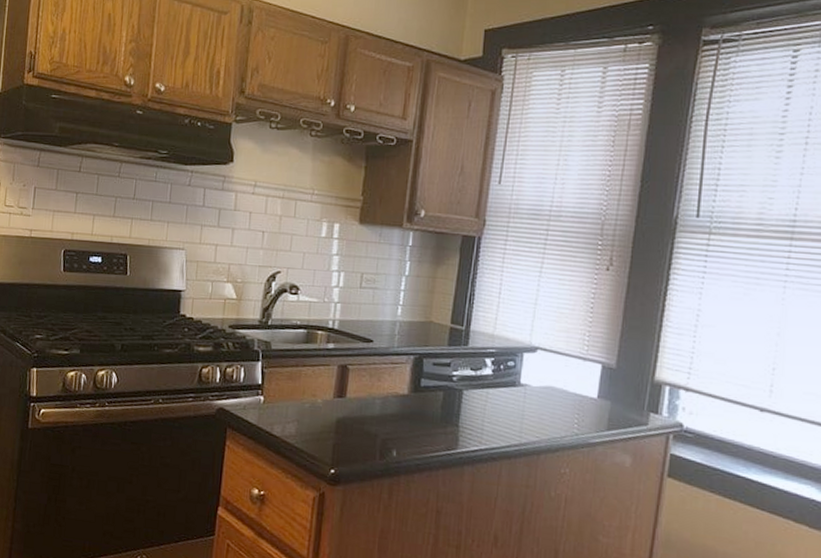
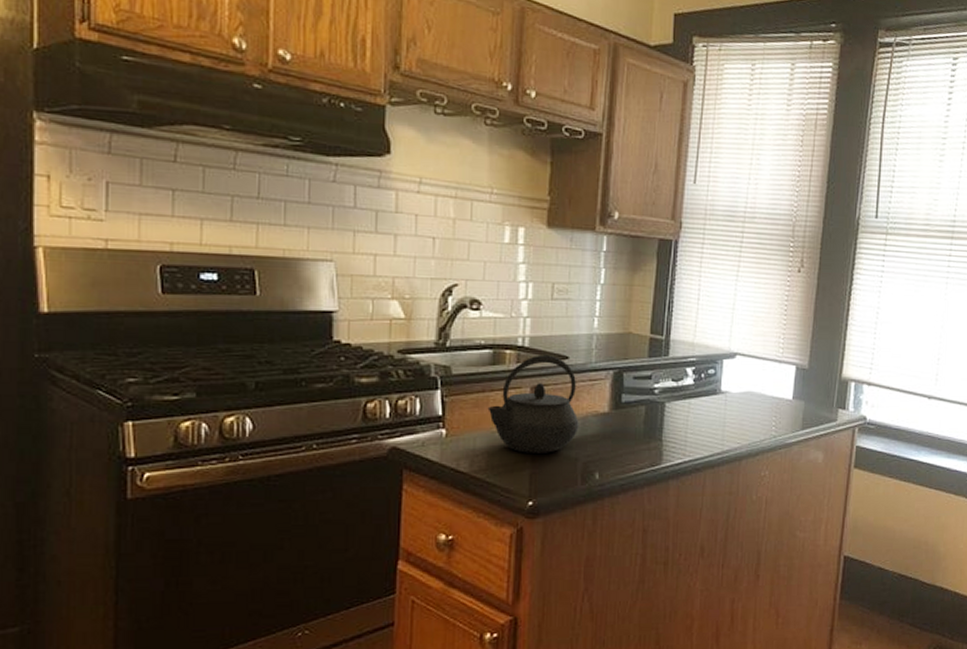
kettle: none [299,337,380,427] -> present [487,355,579,453]

